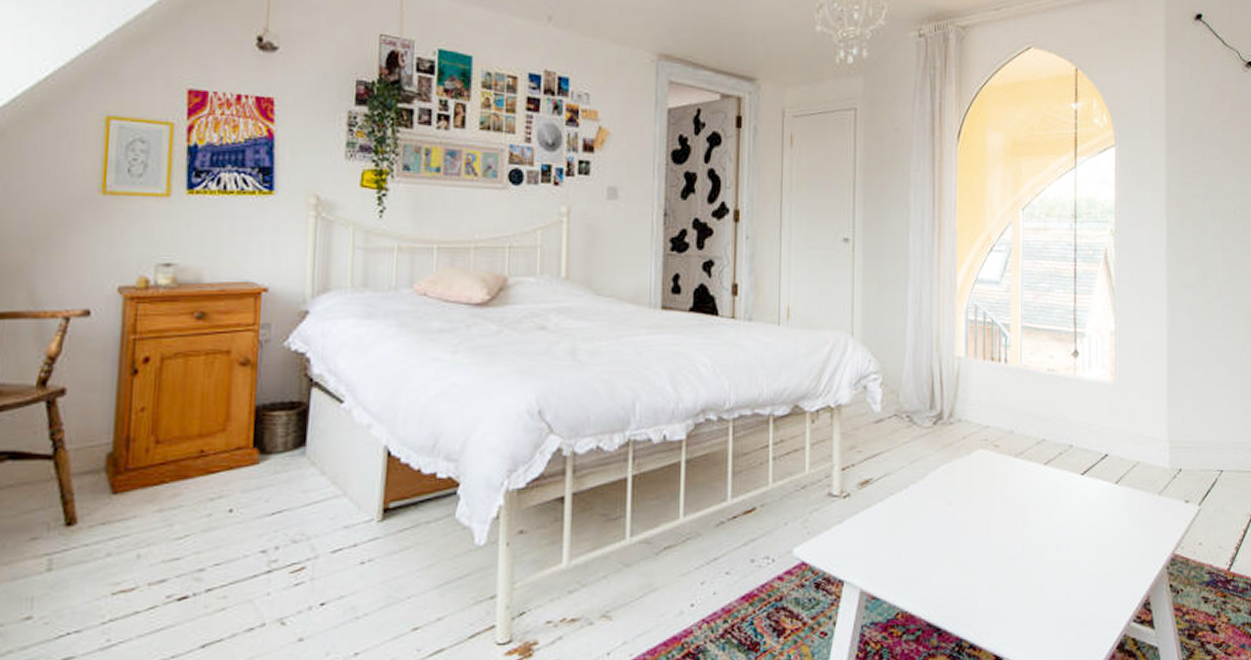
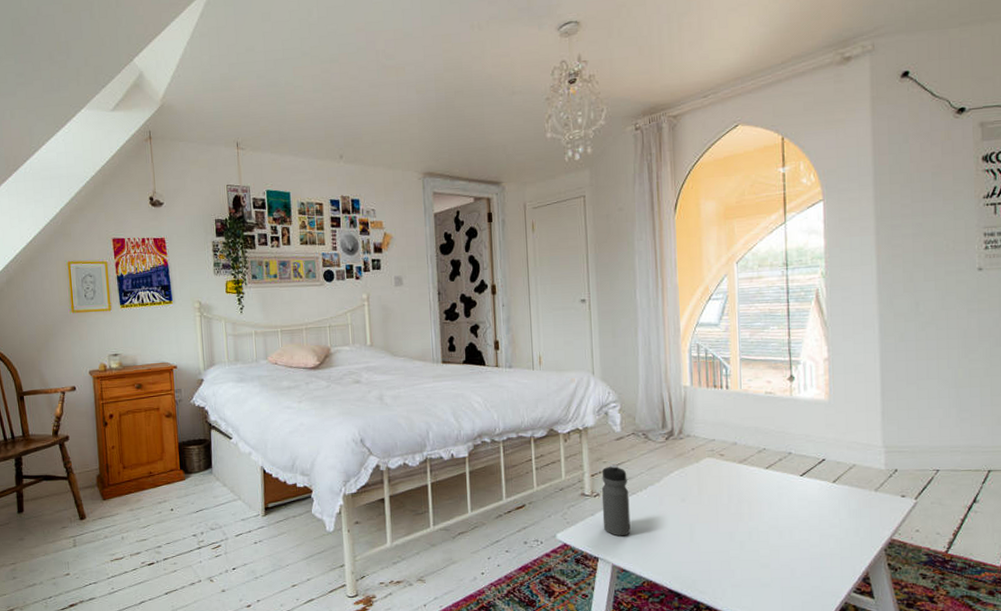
water bottle: none [852,455,886,552] -> present [601,464,631,536]

